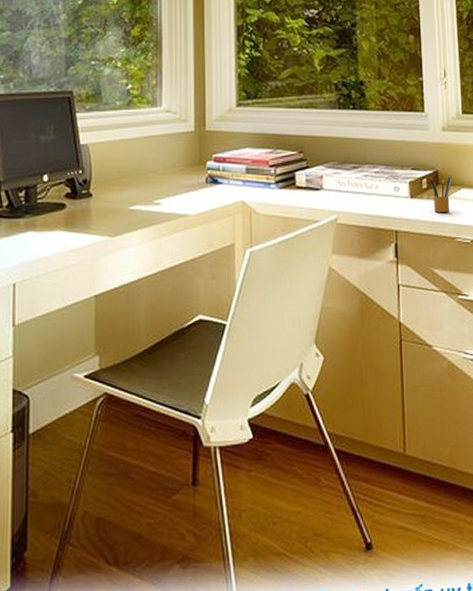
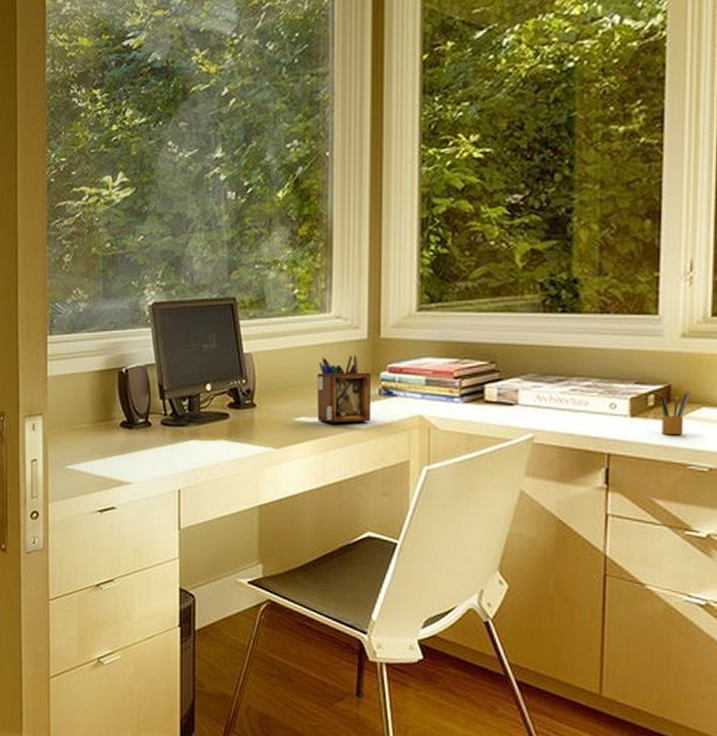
desk organizer: none [149,146,200,210] -> present [317,355,372,423]

